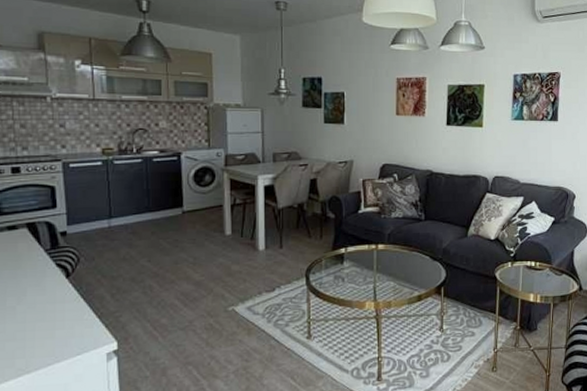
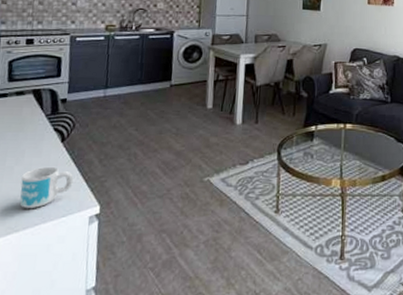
mug: none [26,303,85,350] -> present [19,166,74,209]

